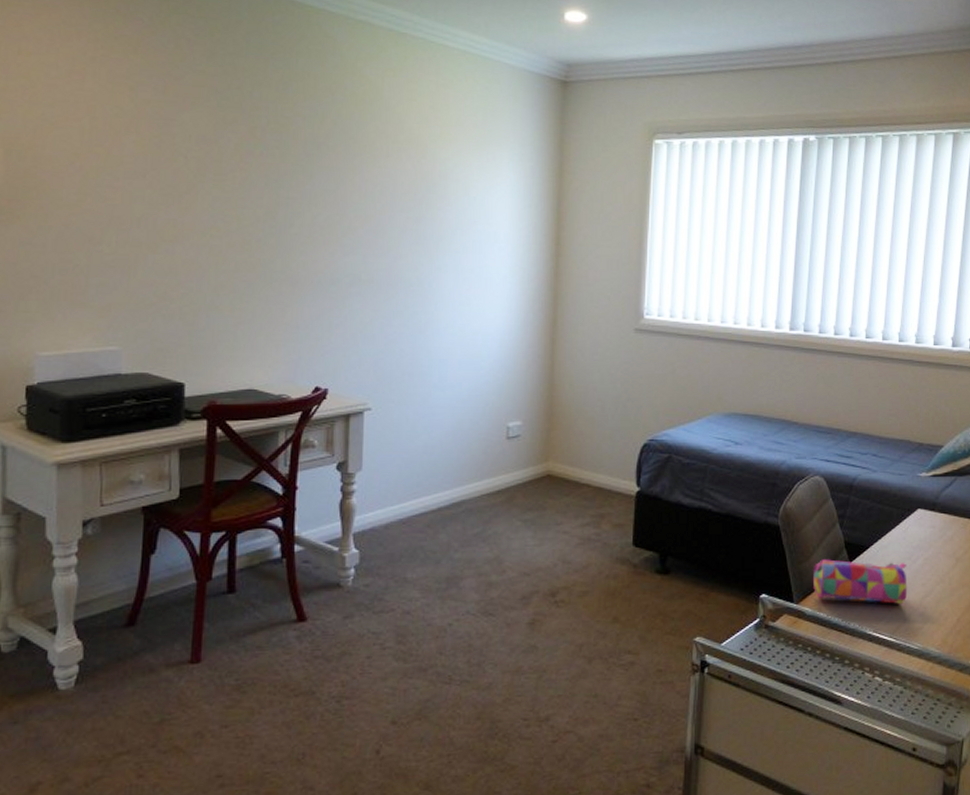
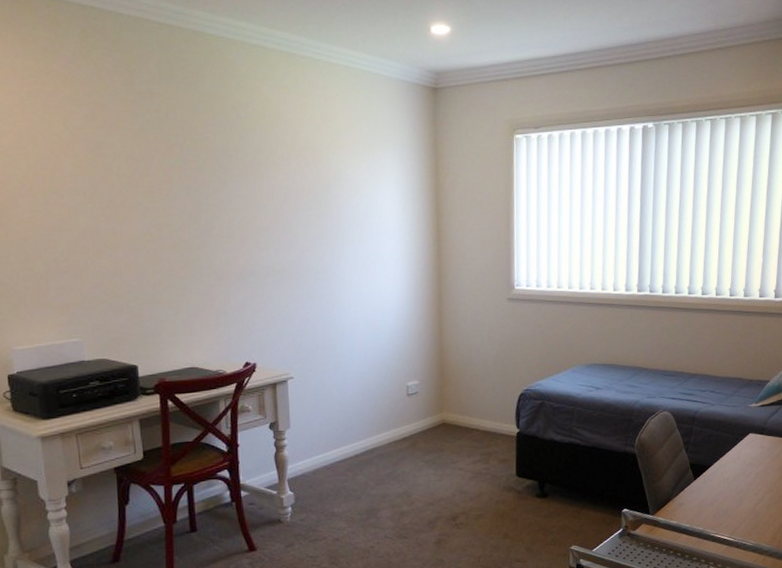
pencil case: present [813,559,908,604] -> none [665,477,743,511]

